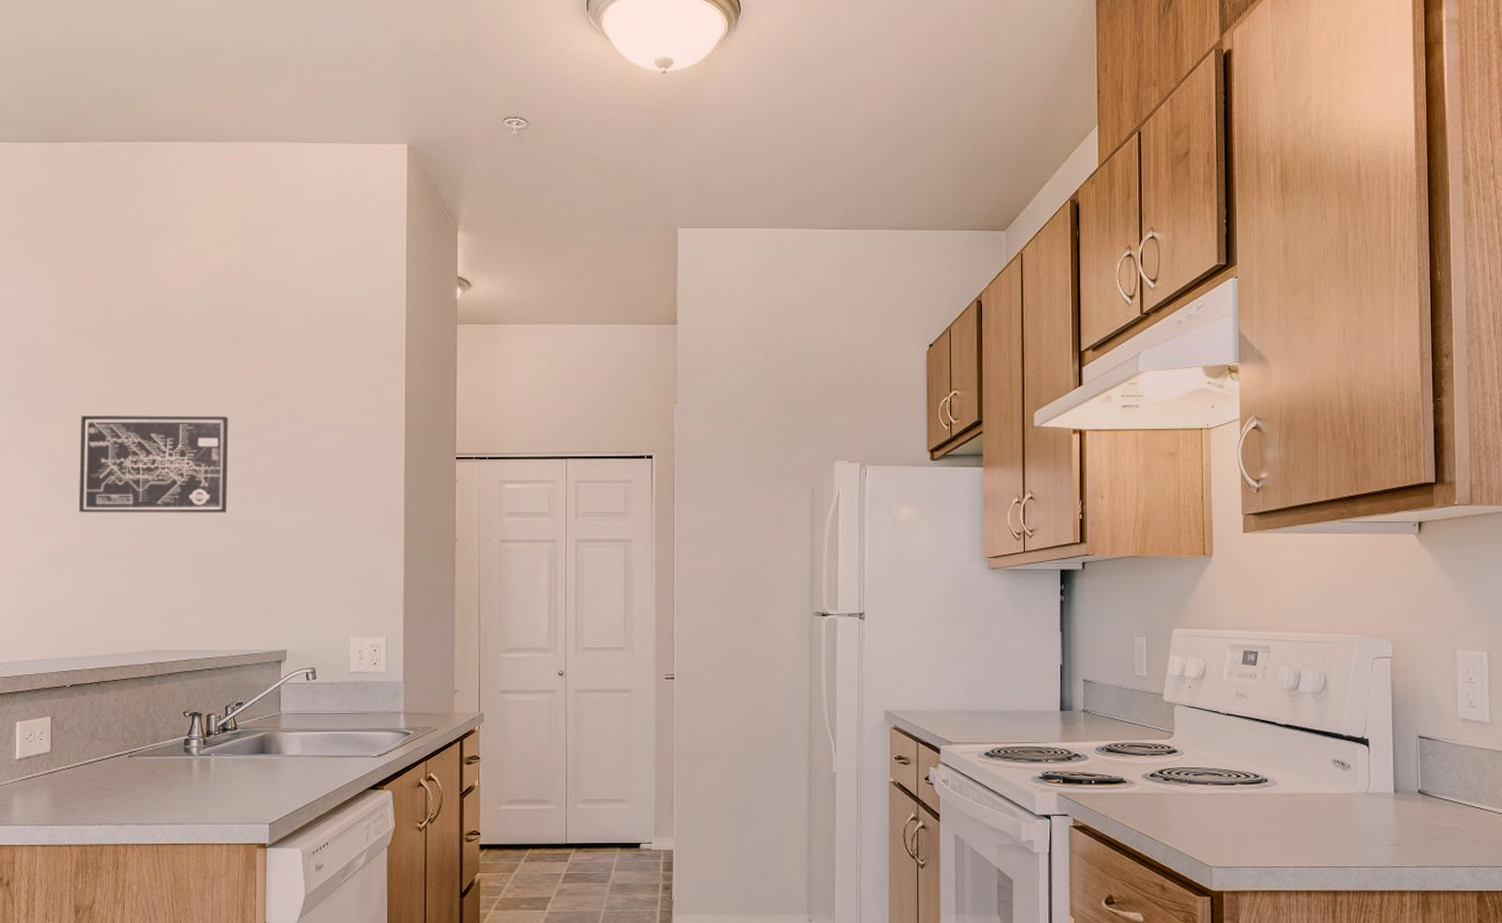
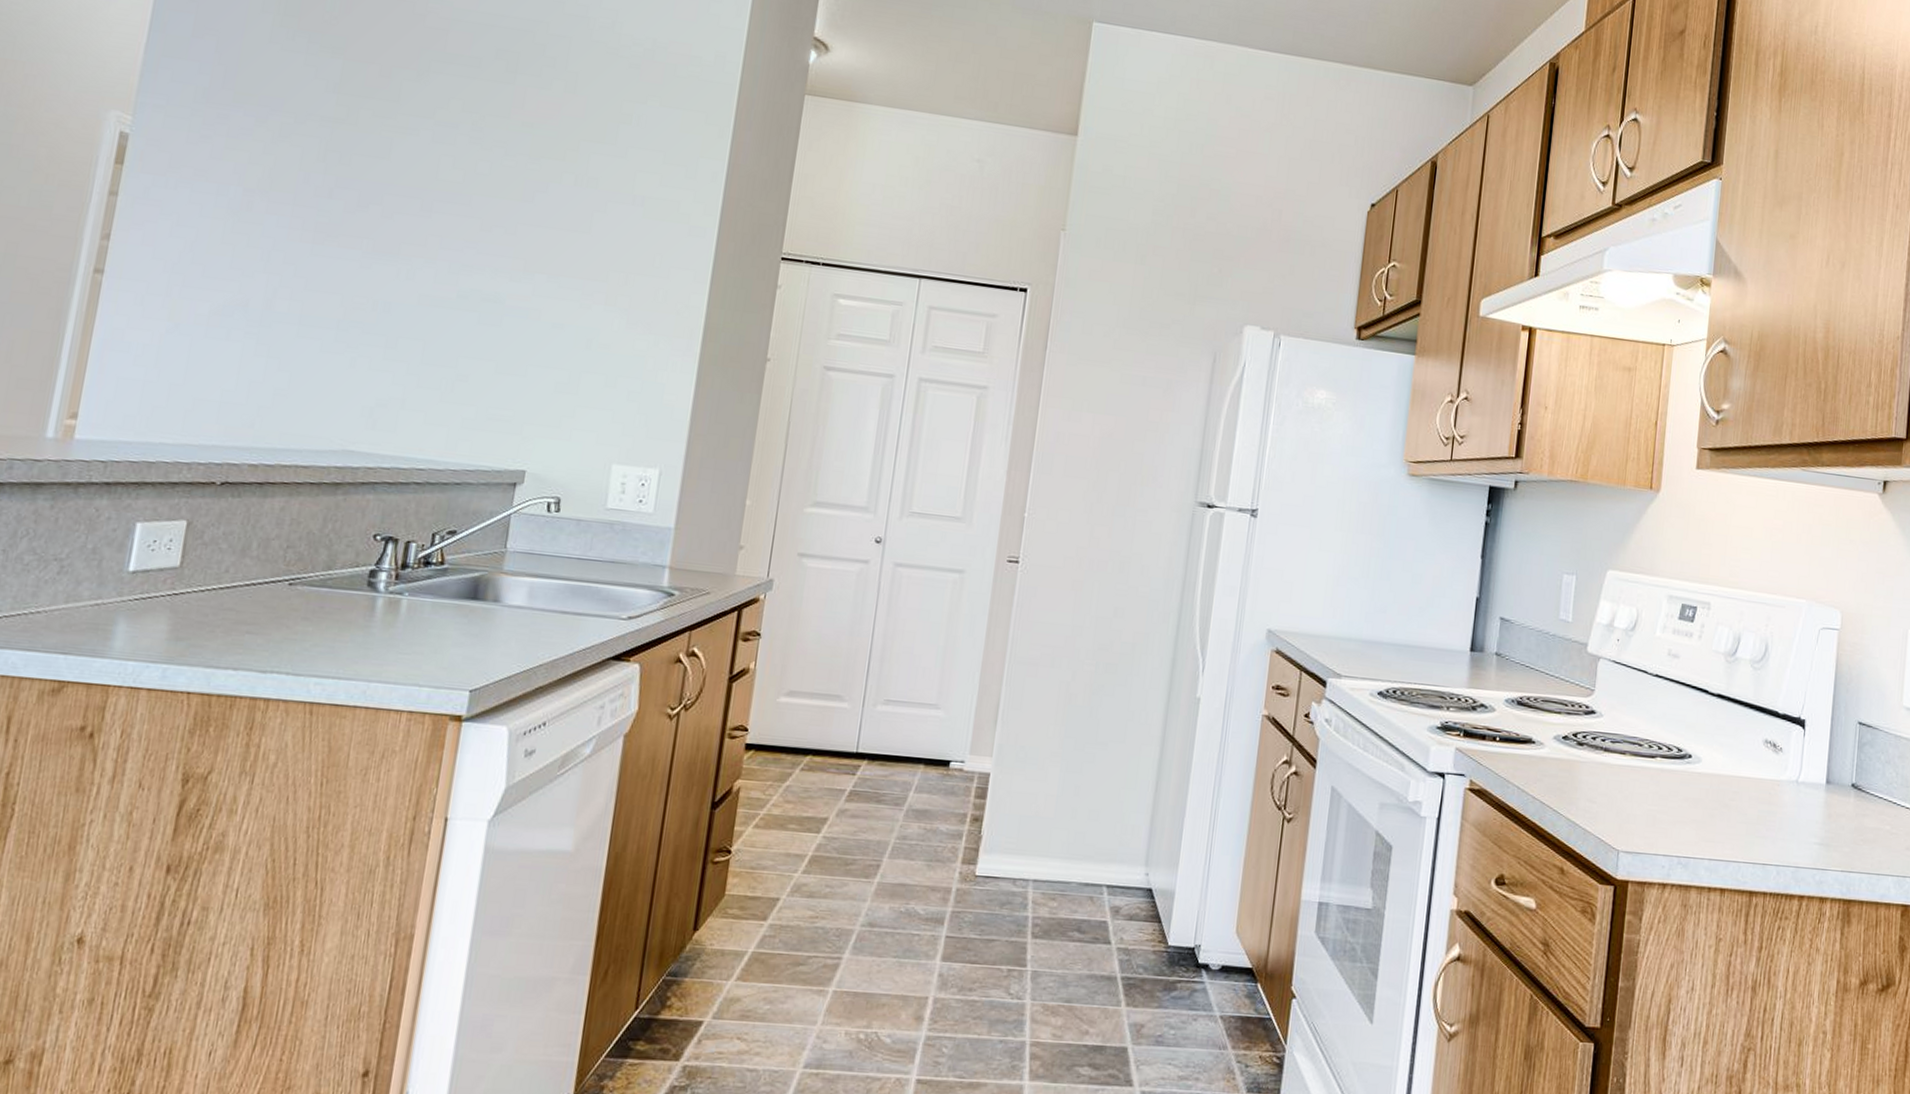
wall art: present [78,415,228,513] -> none [267,136,490,287]

